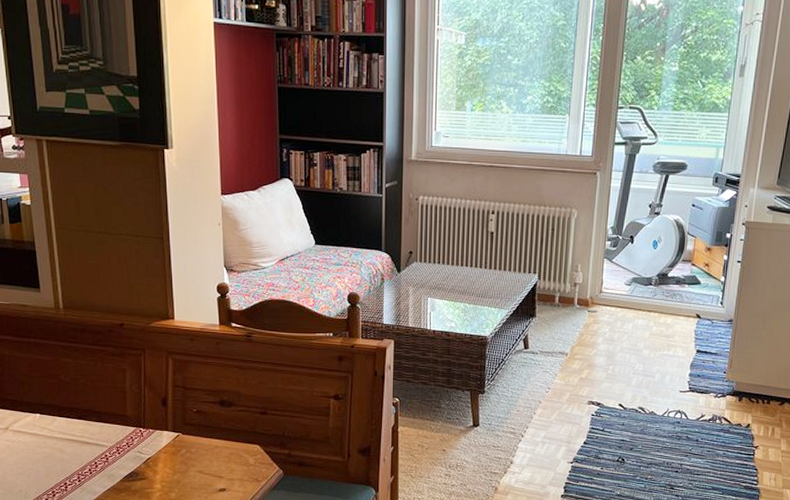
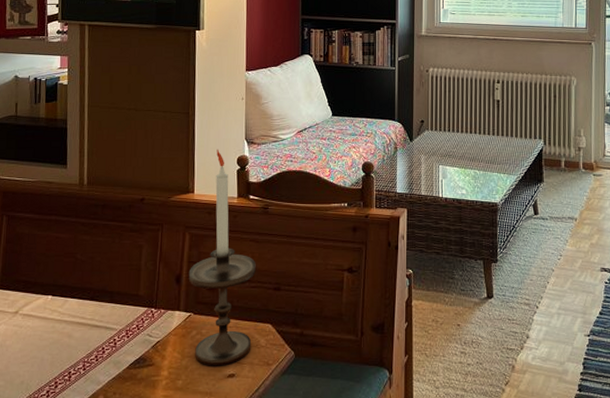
candlestick: none [174,275,242,481] -> present [188,149,256,366]

